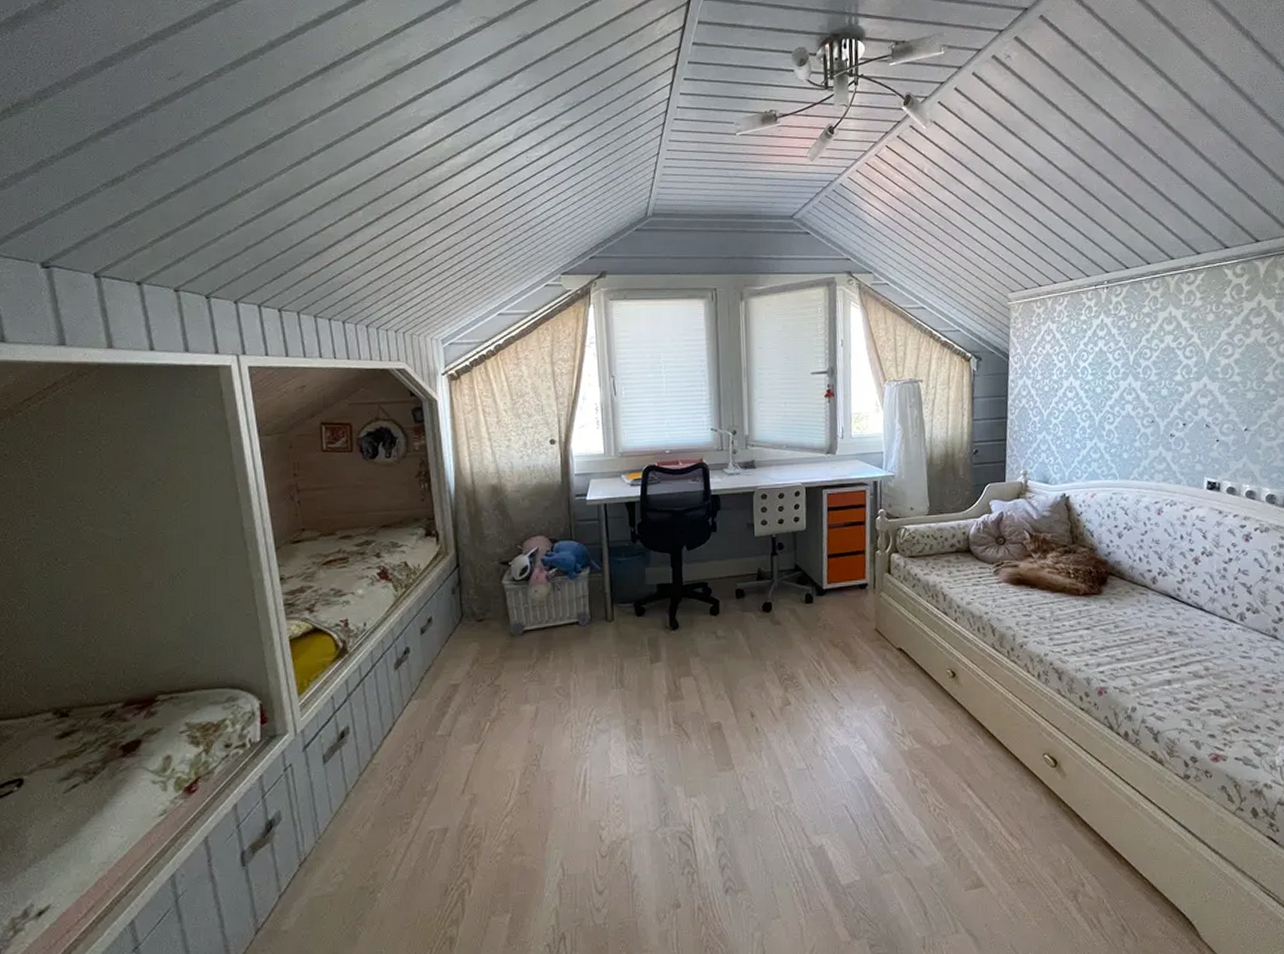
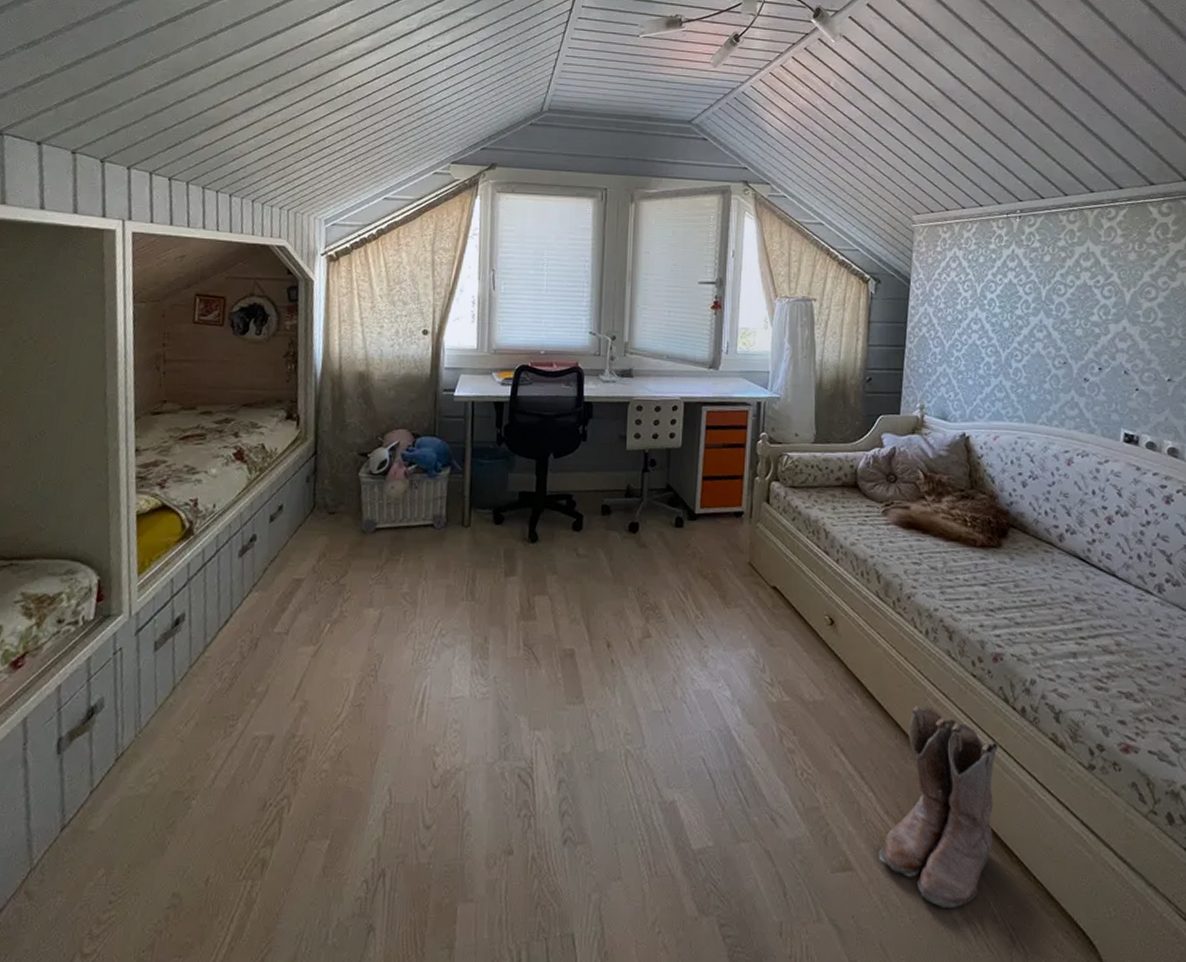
boots: none [1005,739,1108,910] -> present [878,704,1001,909]

